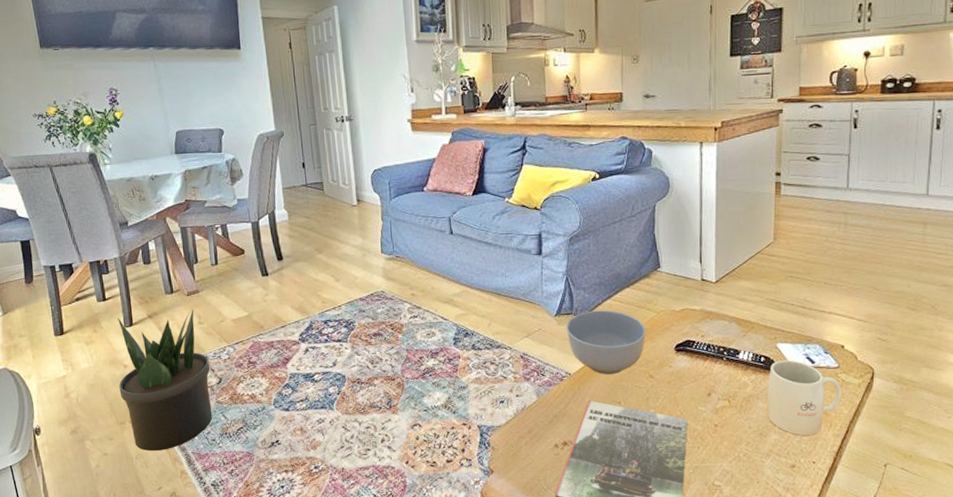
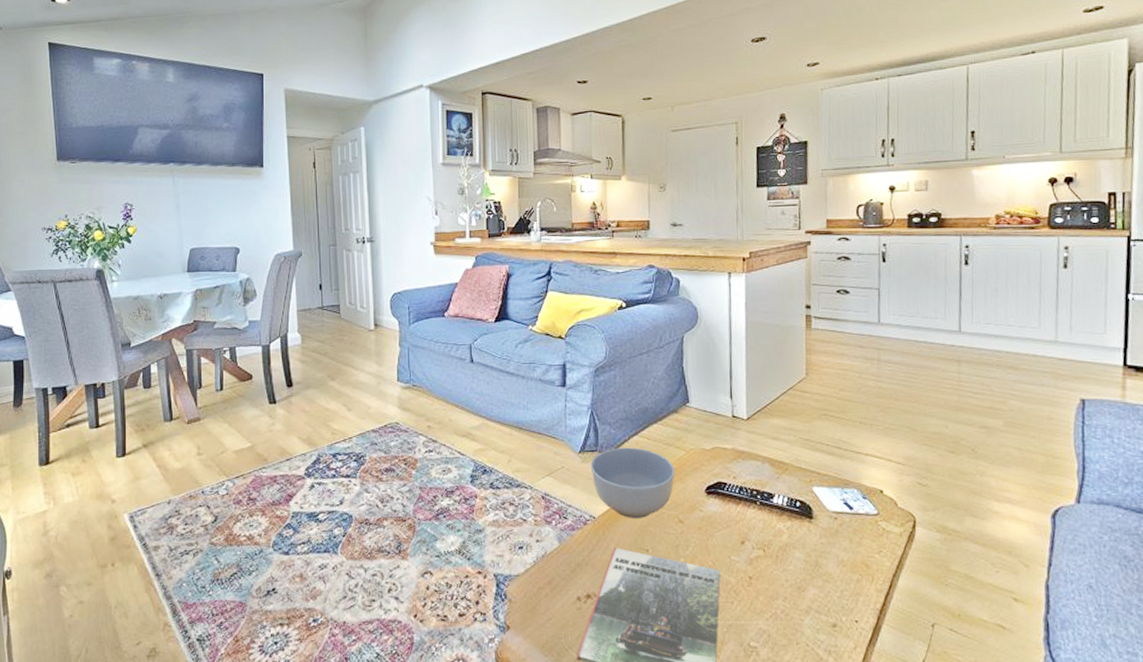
planter: present [118,309,213,451] -> none [104,438,206,599]
mug: present [767,359,842,436] -> none [804,505,883,591]

